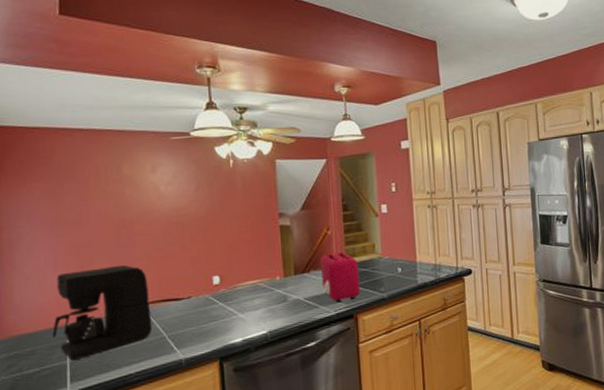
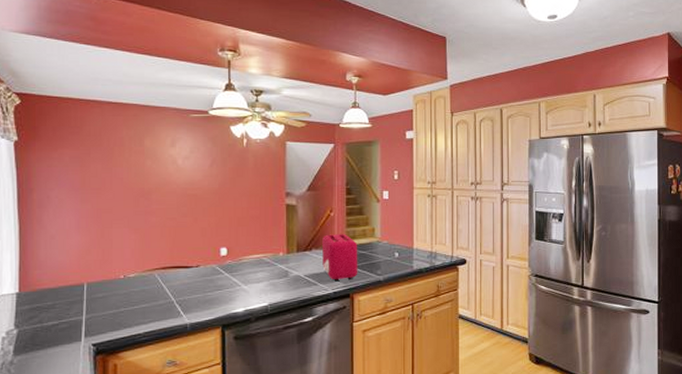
coffee maker: present [52,264,153,361] -> none [71,231,162,317]

